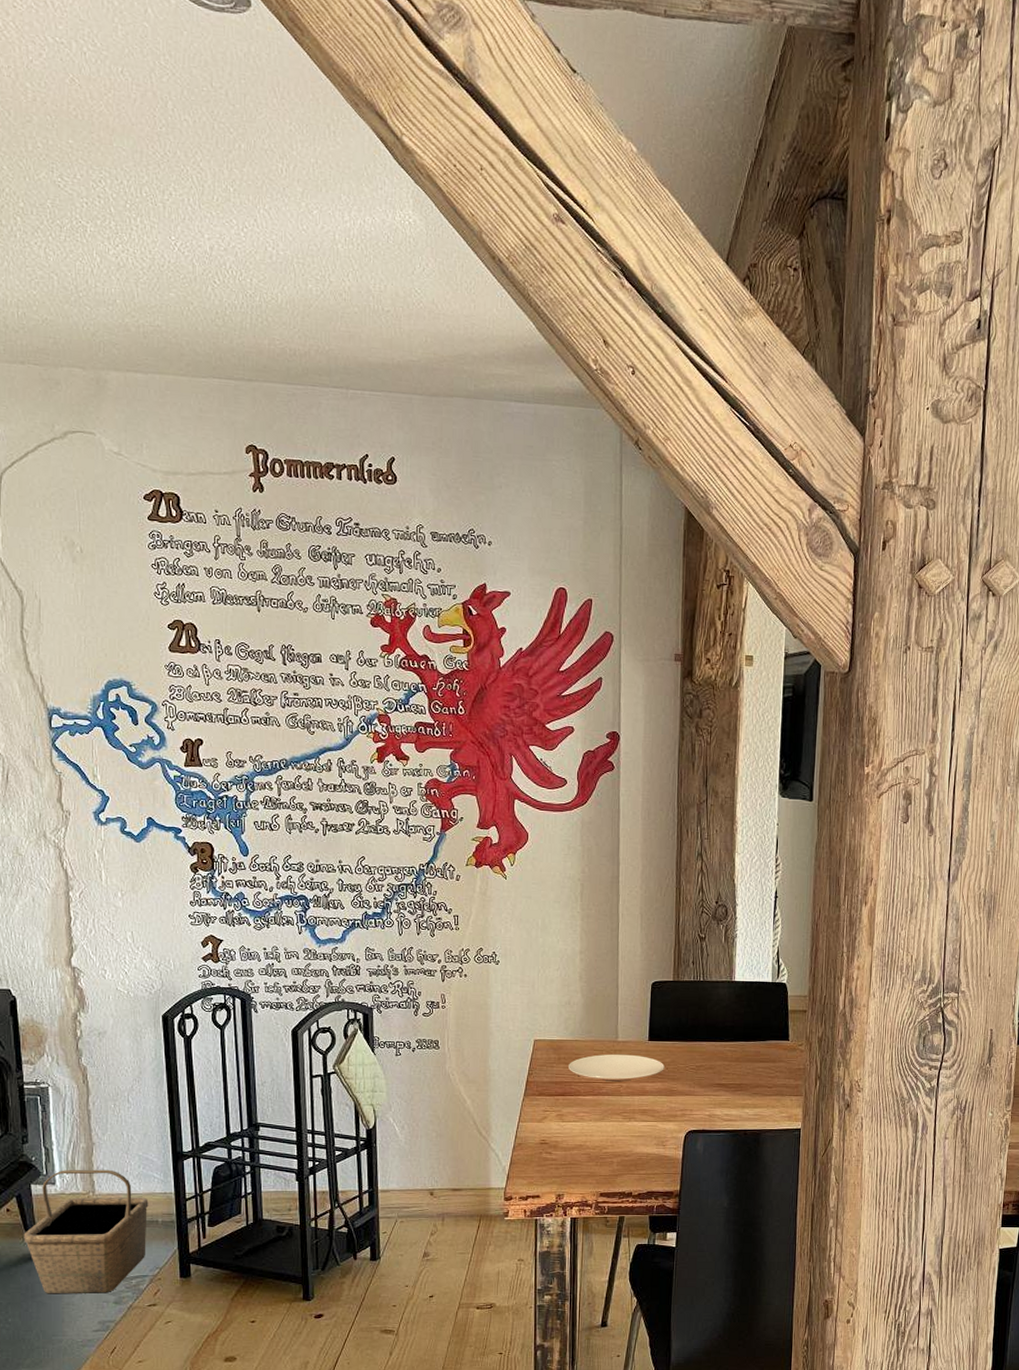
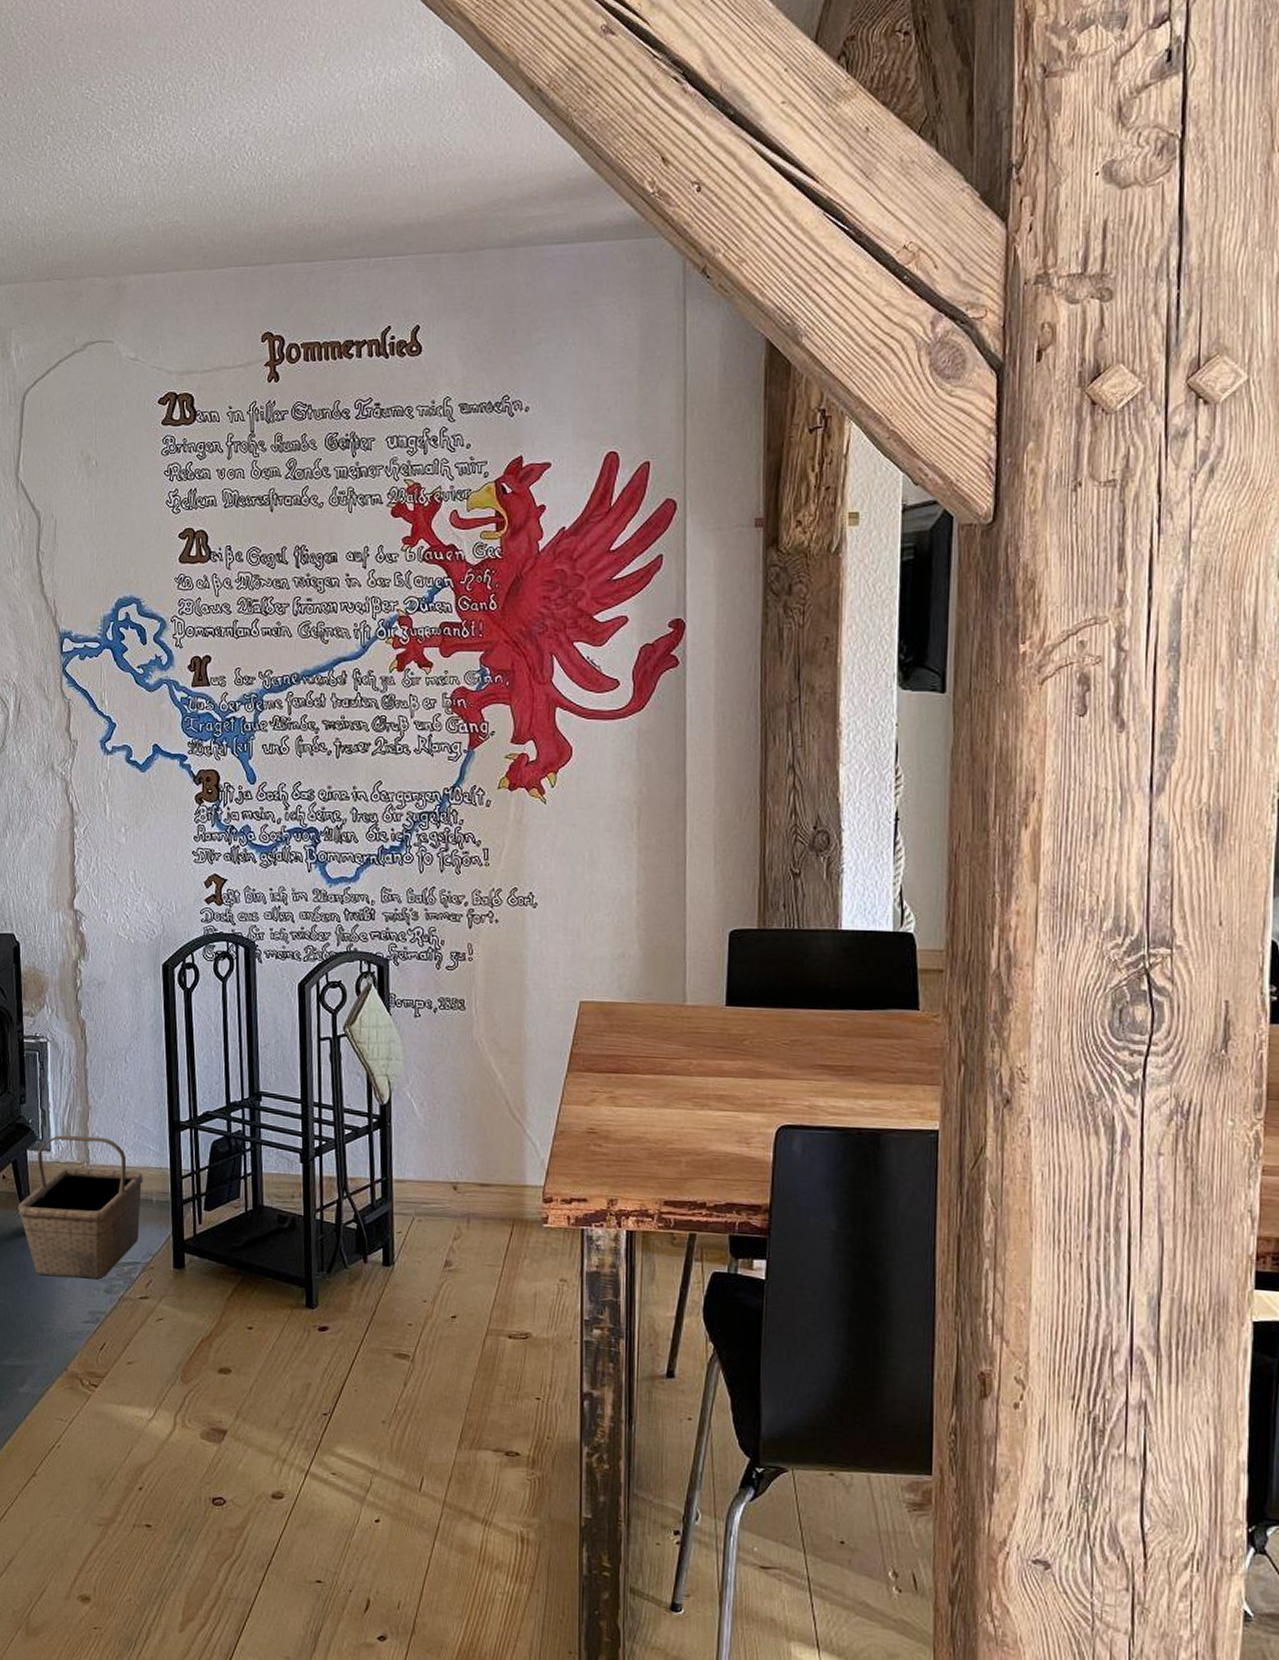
plate: present [569,1054,665,1082] -> none [623,1021,748,1058]

